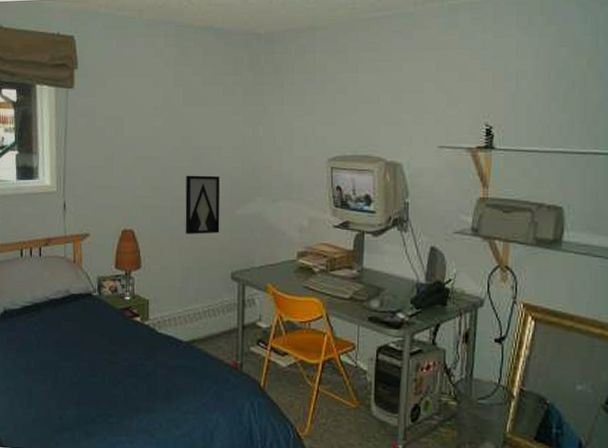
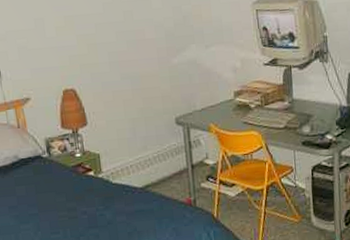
wall art: present [185,175,220,234] -> none [120,28,160,87]

